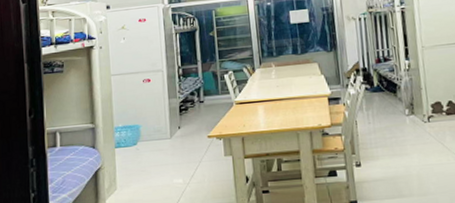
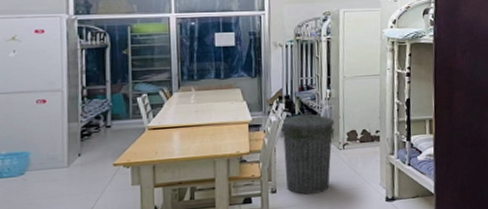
trash can: none [360,83,418,169] -> present [280,111,335,195]

